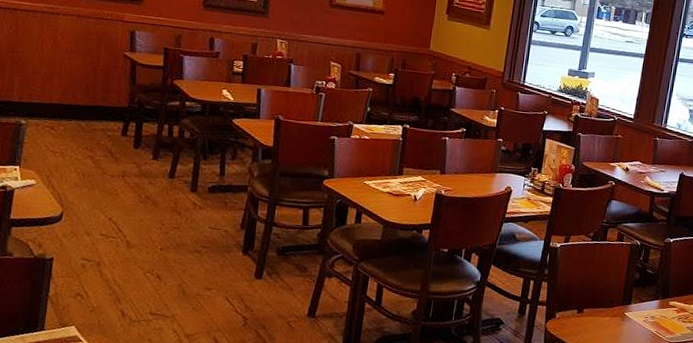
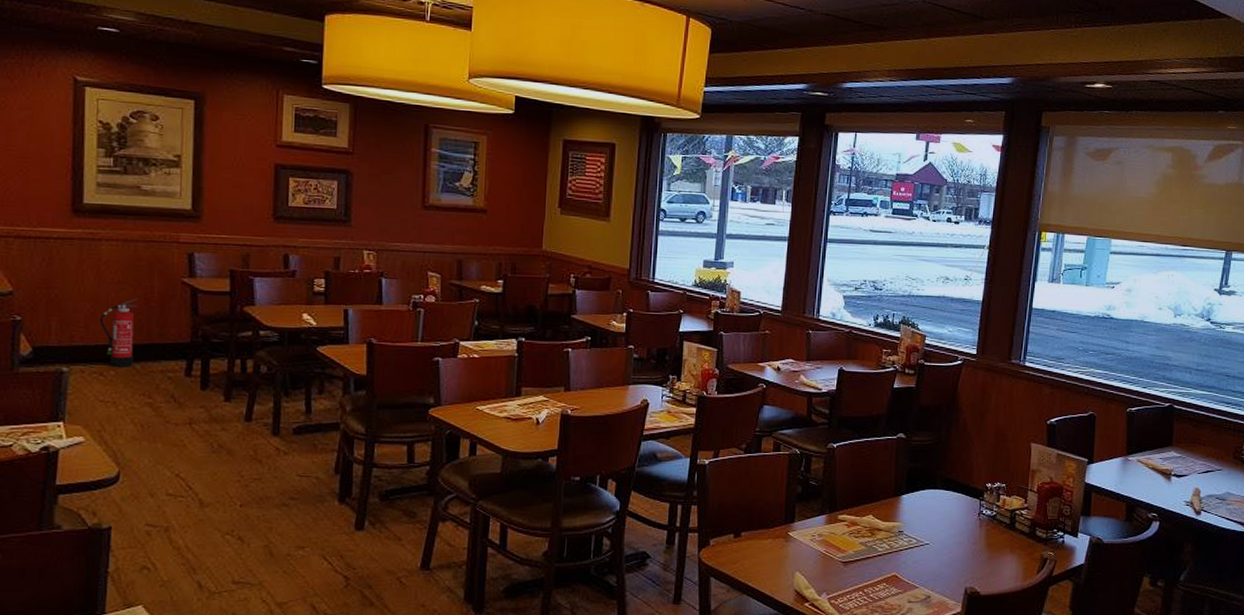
fire extinguisher: none [53,65,87,124] -> present [99,298,138,367]

